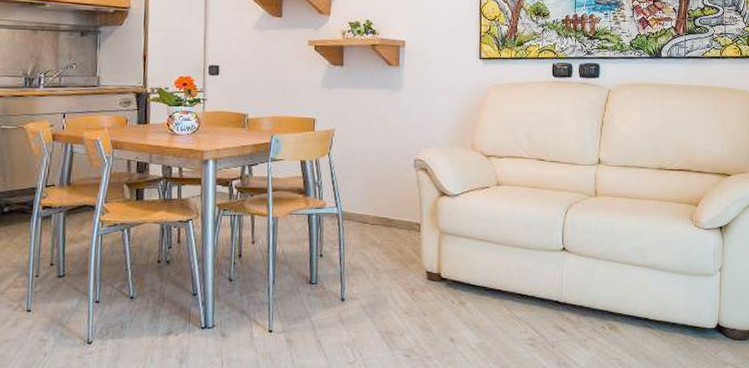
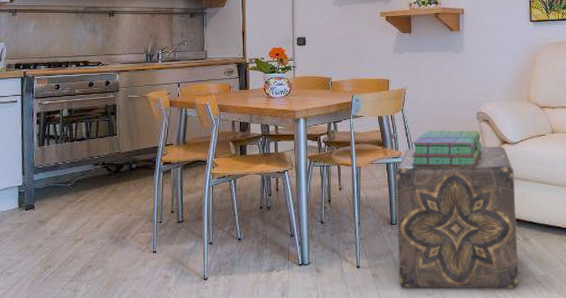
ottoman: none [316,197,453,358] -> present [395,147,519,289]
stack of books: none [337,179,418,219] -> present [411,131,482,166]

